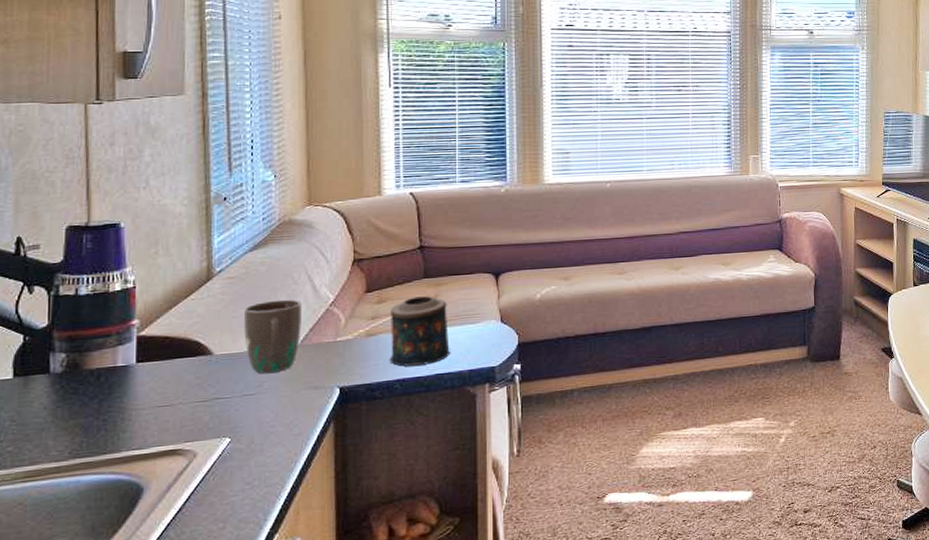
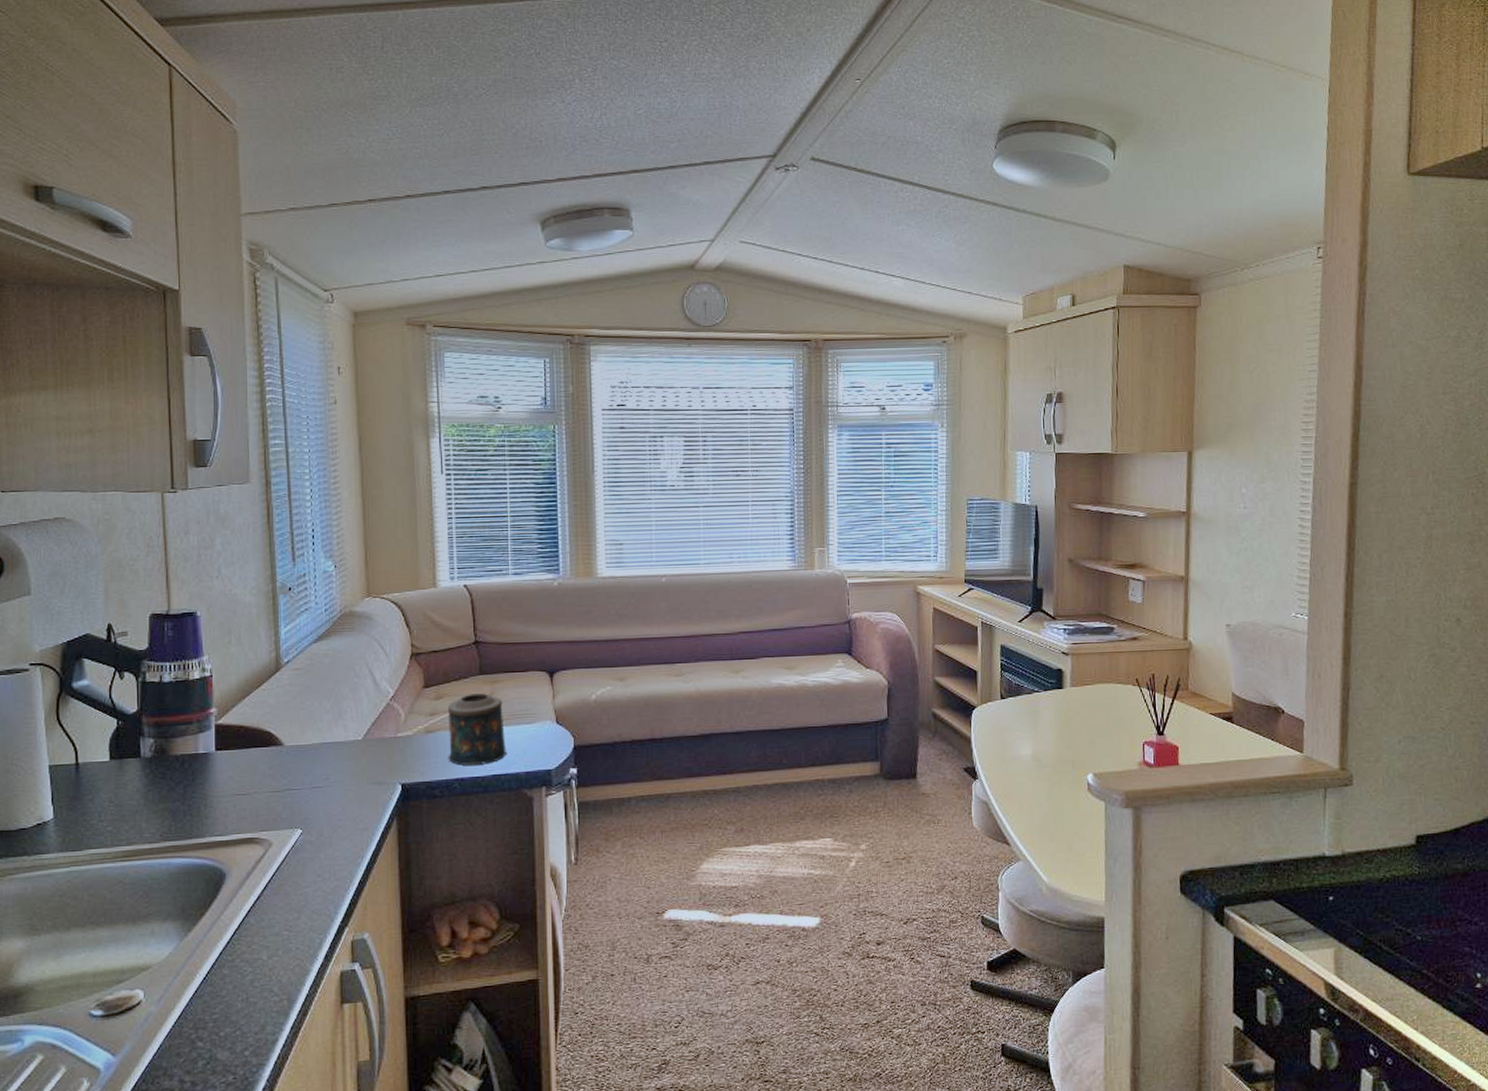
mug: present [244,299,302,374] -> none [311,692,364,767]

